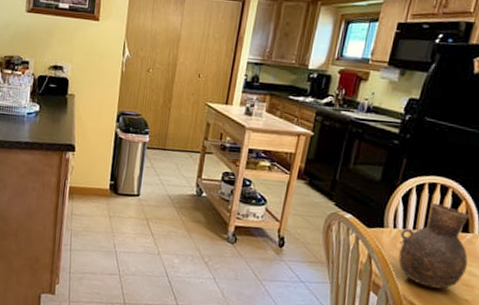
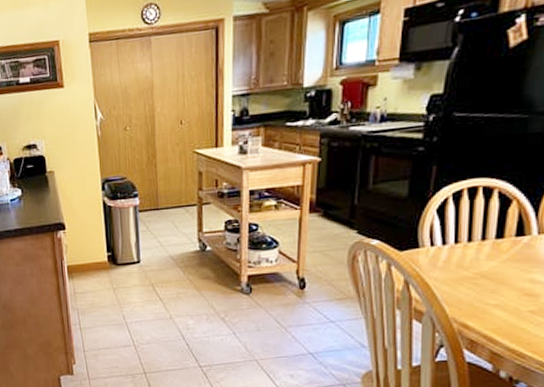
vase: present [398,203,469,289] -> none [440,209,529,304]

